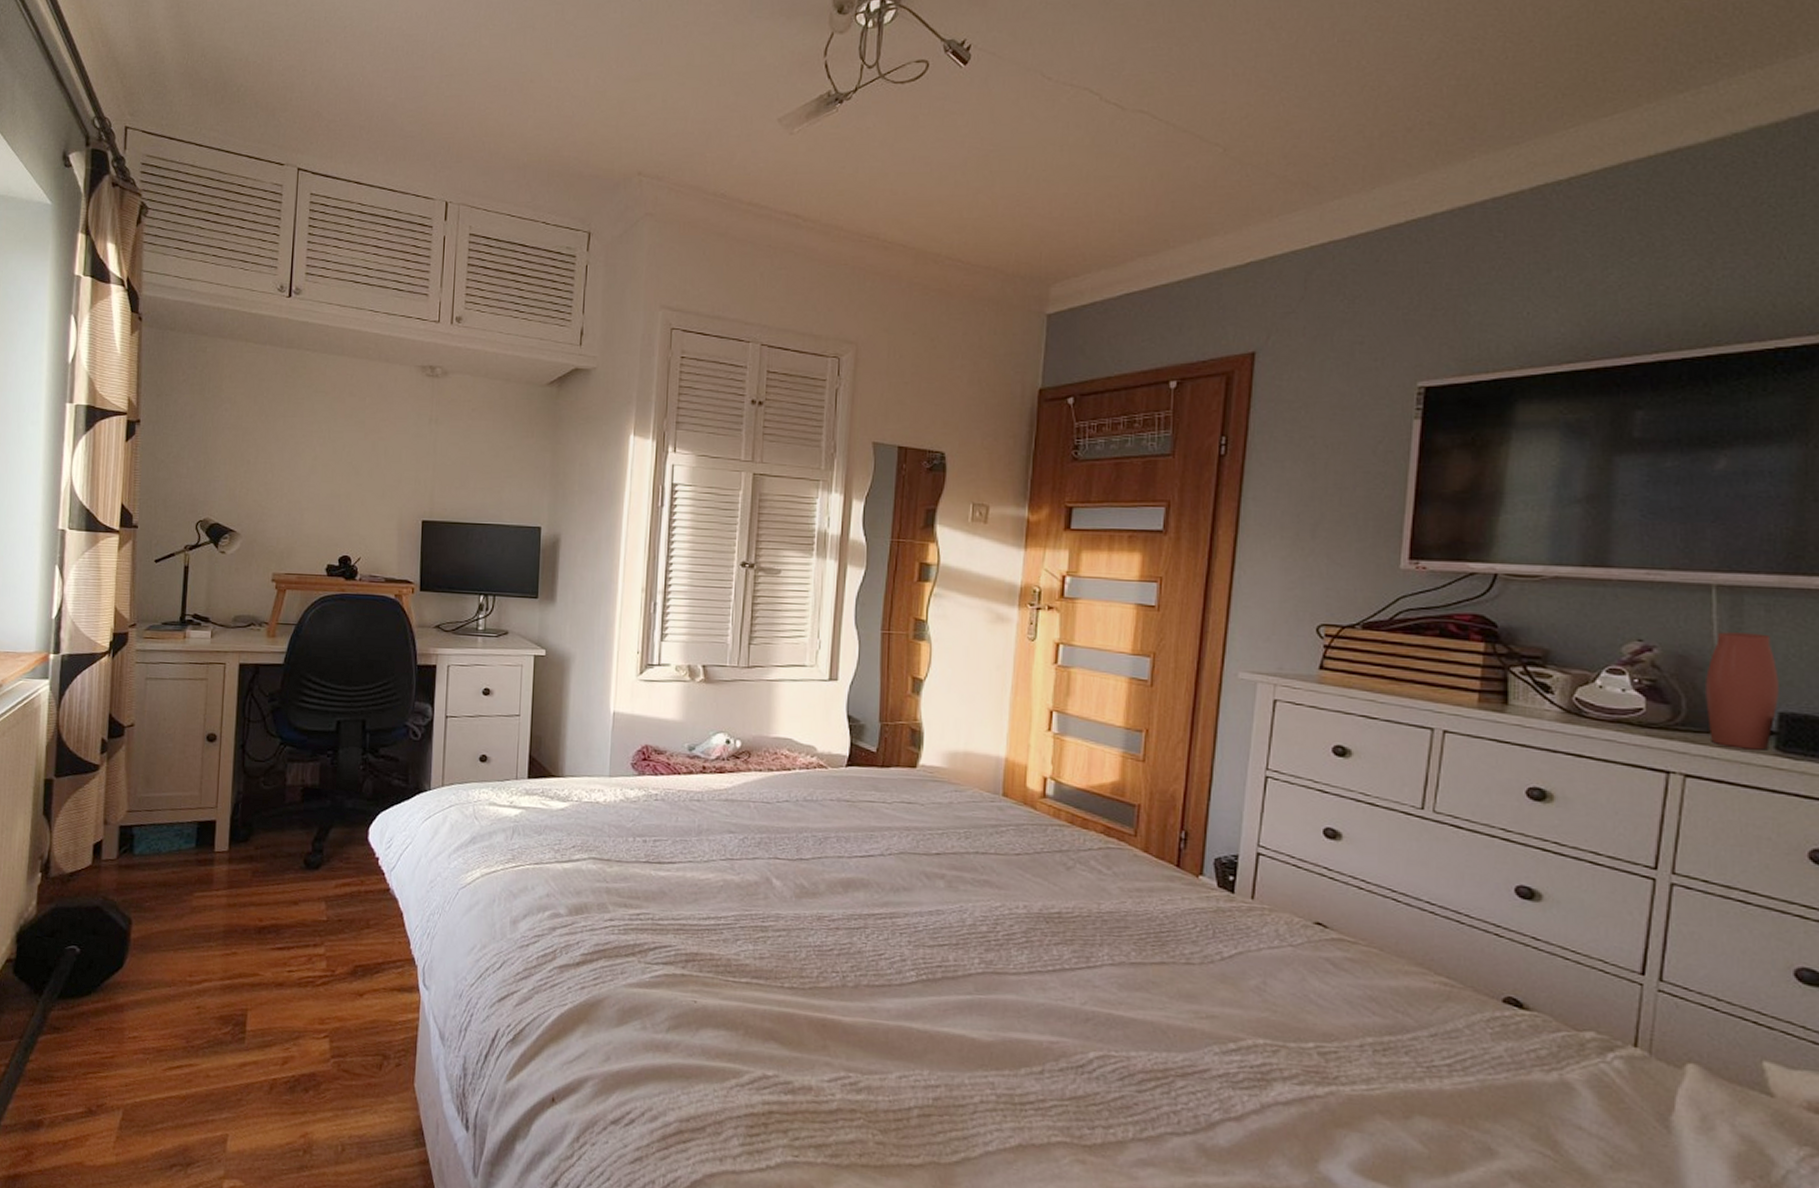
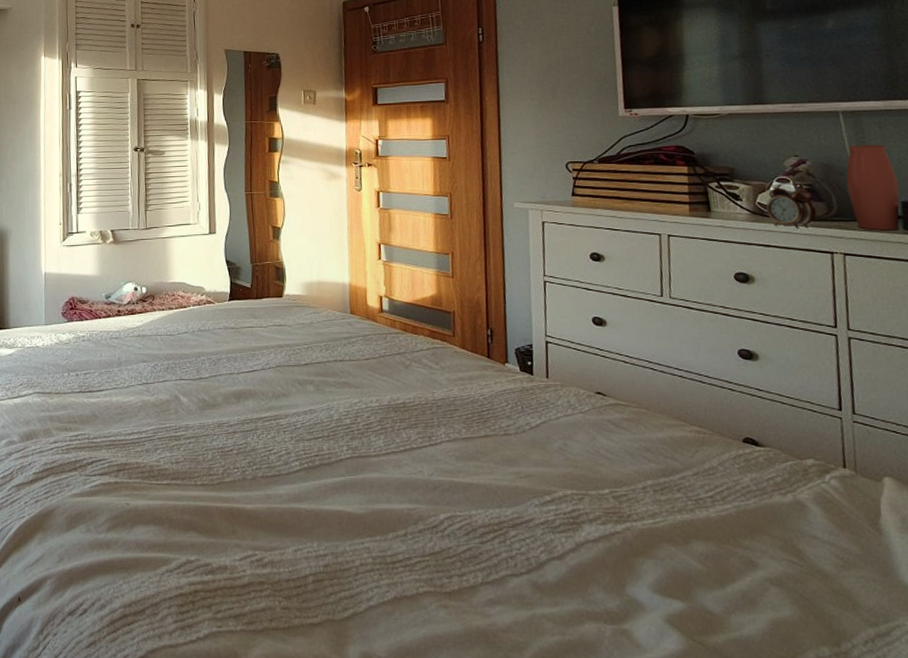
alarm clock: none [1584,675,1655,738] -> present [765,183,817,229]

